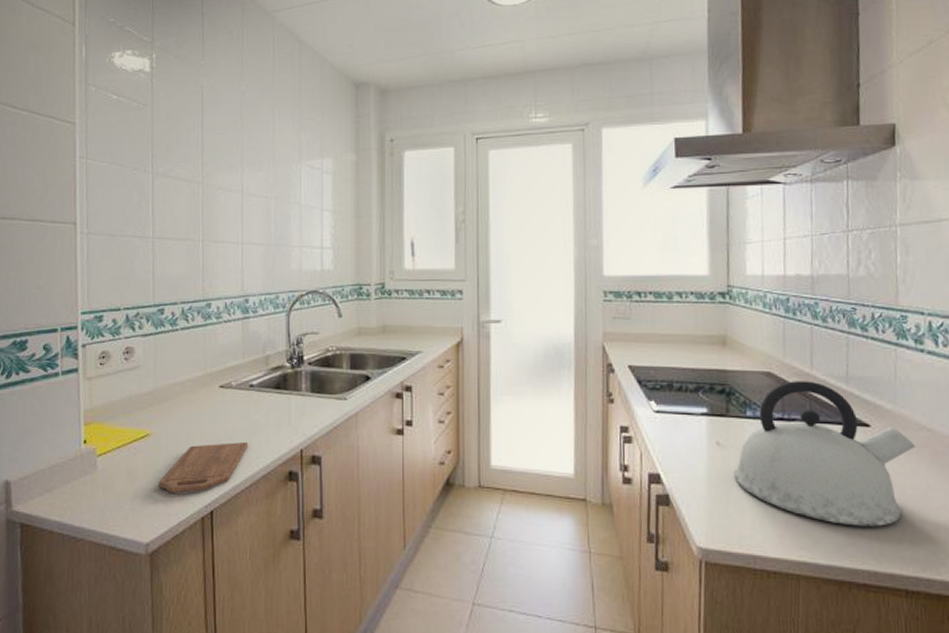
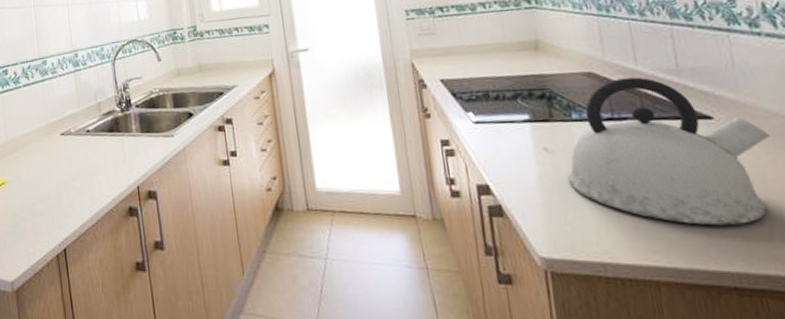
cutting board: present [157,442,249,493] -> none [16,183,91,234]

